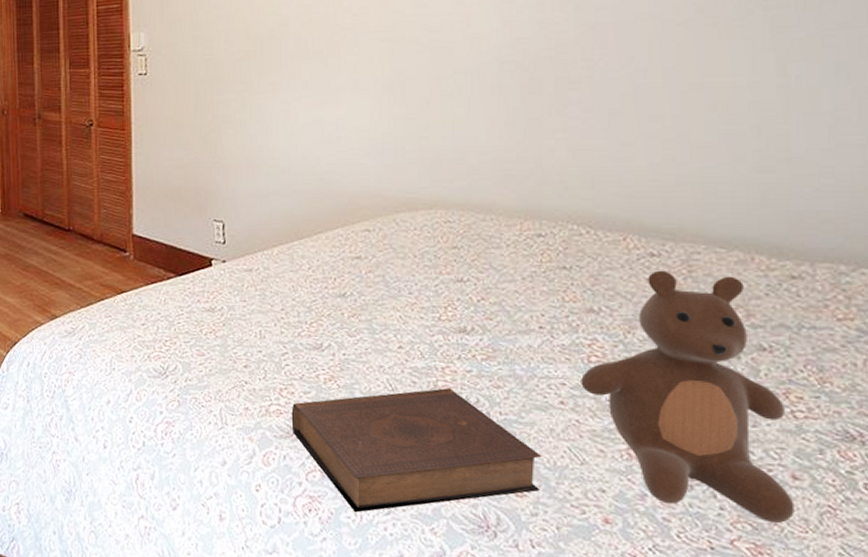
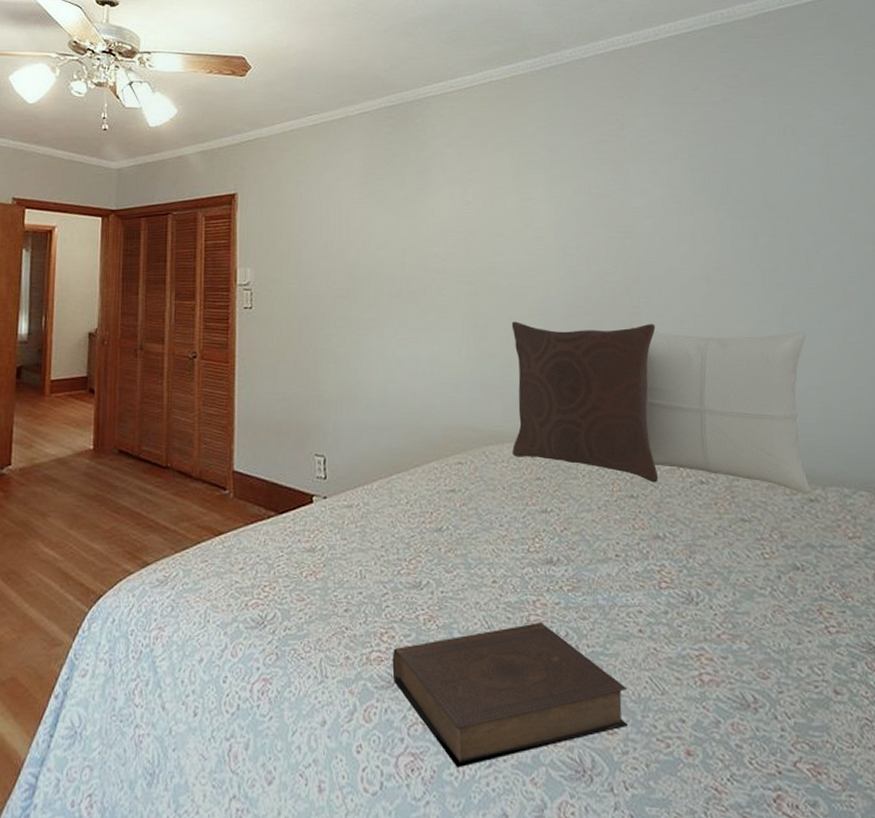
pillow: none [427,78,611,254] -> present [511,321,658,483]
pillow: none [579,83,815,270] -> present [631,327,810,494]
teddy bear: present [581,270,795,524] -> none [654,497,841,741]

